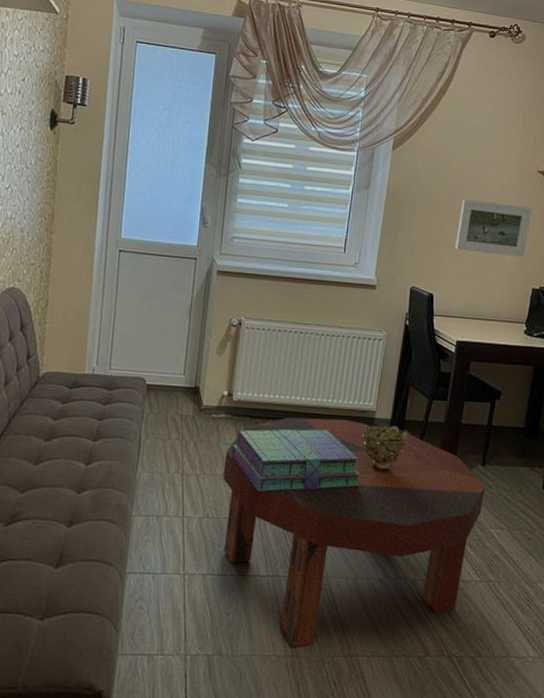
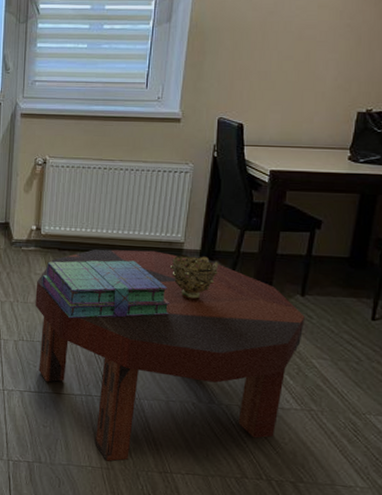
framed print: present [455,199,532,258] -> none [267,23,356,80]

